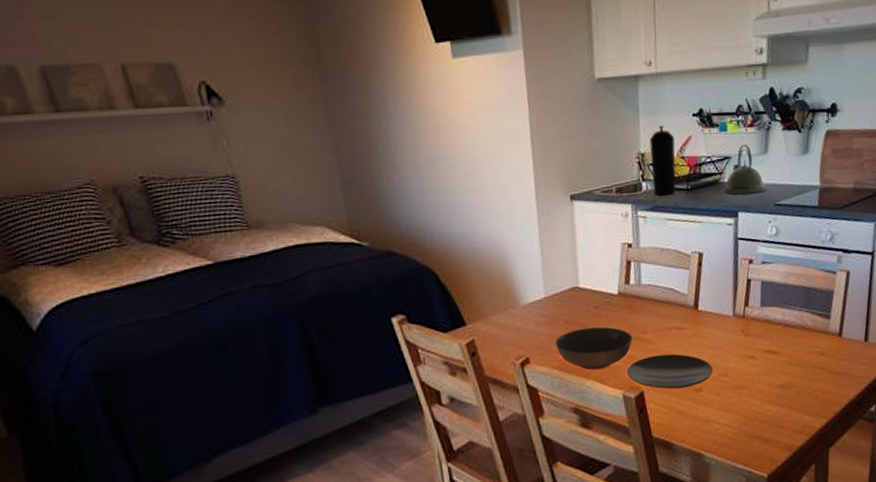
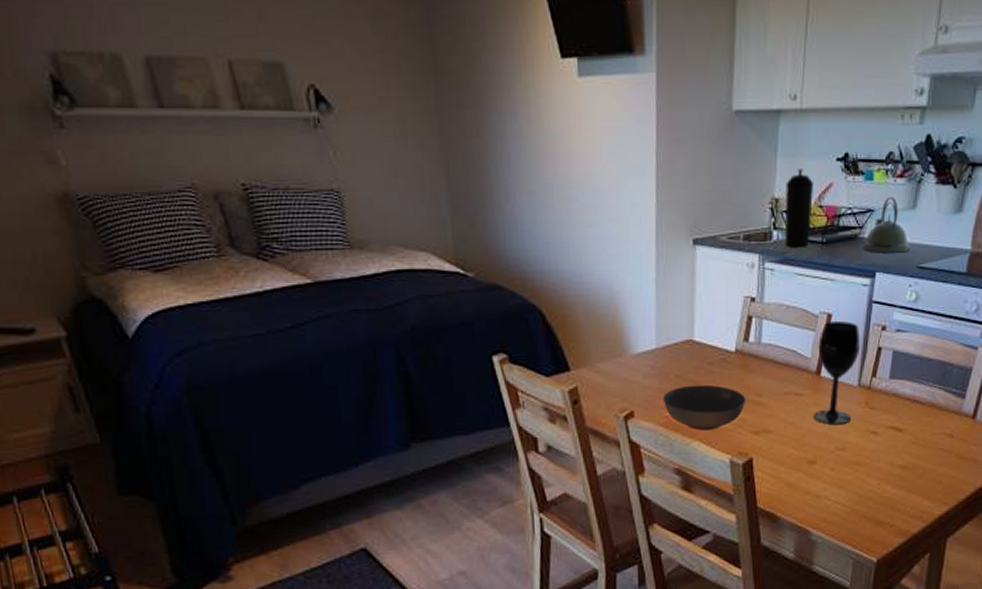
plate: present [627,353,714,390] -> none [737,421,830,459]
wine glass: none [693,258,732,354] -> present [814,321,861,425]

